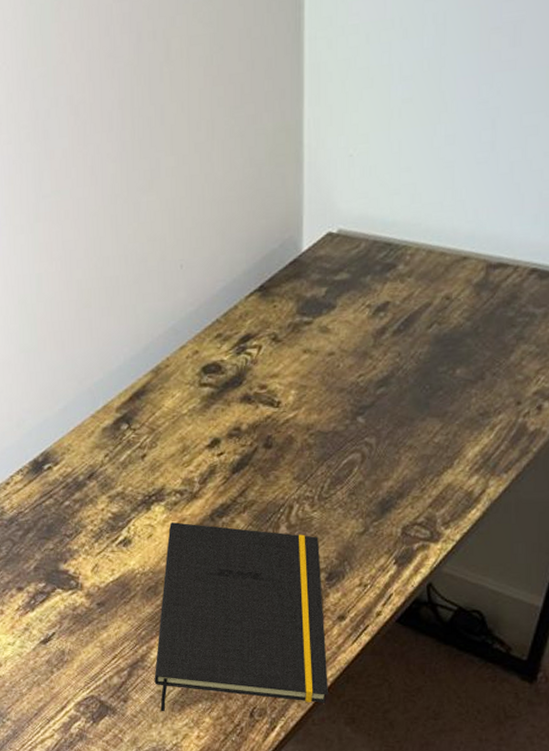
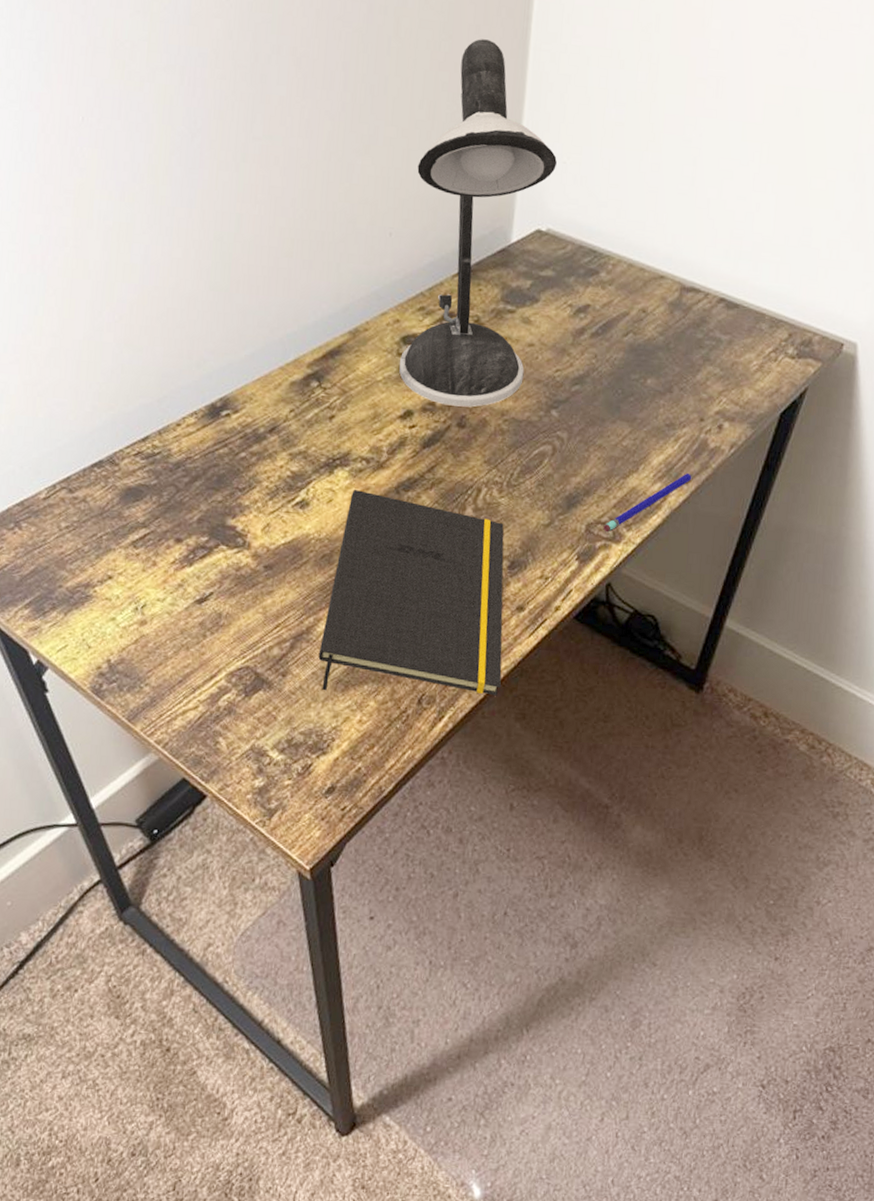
desk lamp: none [201,41,343,428] -> present [399,39,557,407]
pen: none [420,461,512,533] -> present [603,472,692,533]

